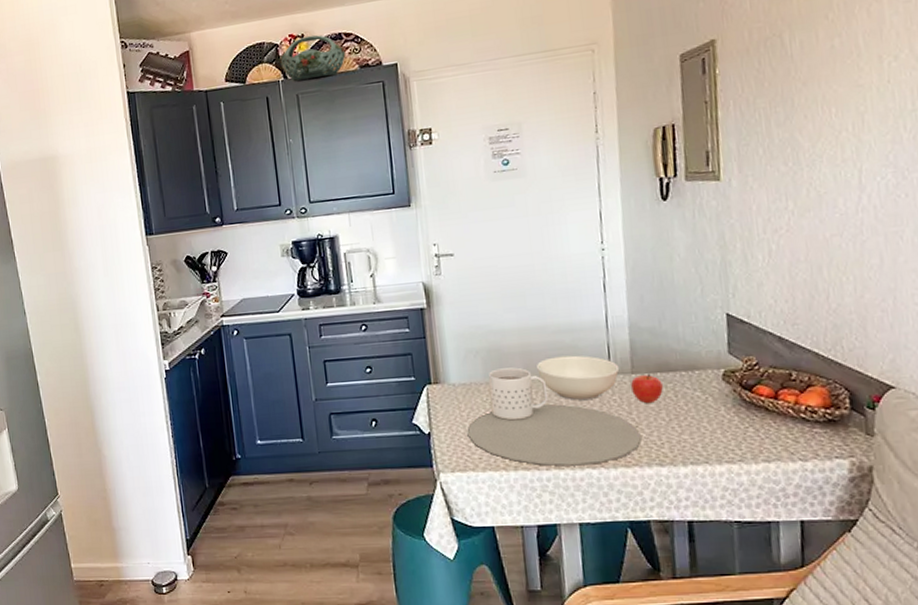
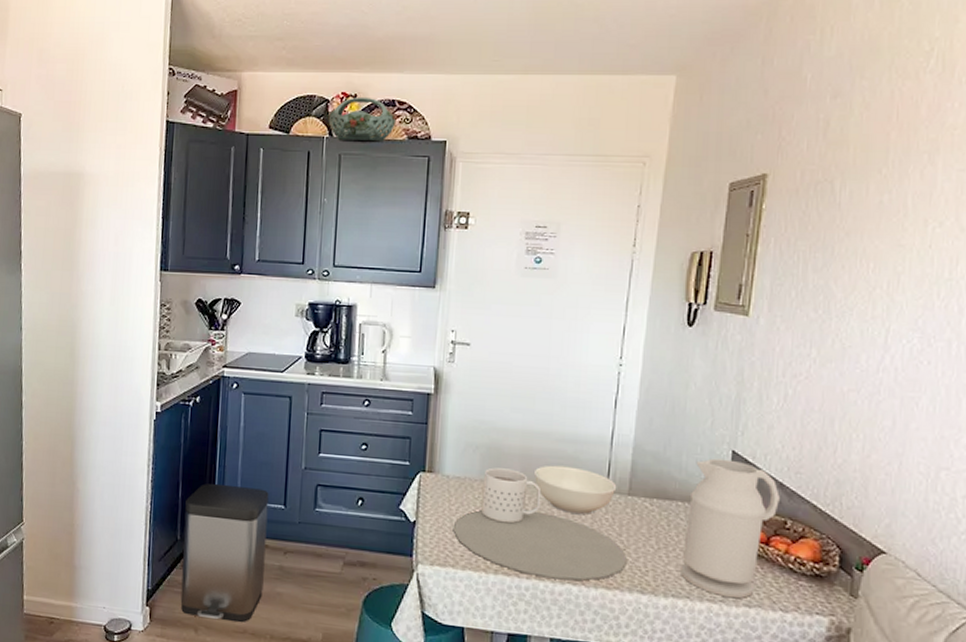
pedal bin: none [208,426,296,558] -> present [180,483,269,622]
fruit: present [631,373,663,404] -> none [625,498,657,529]
water jug: none [691,322,781,457] -> present [681,458,780,599]

